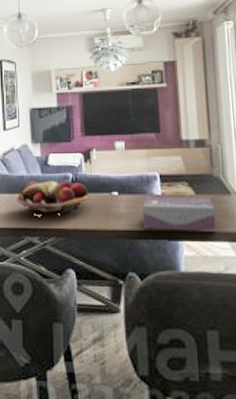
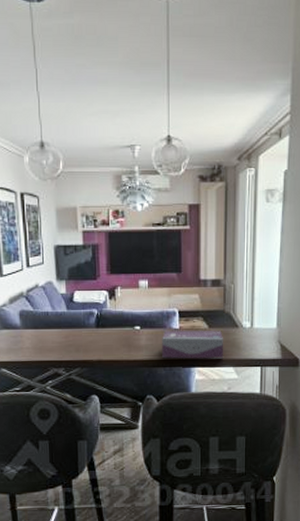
fruit basket: present [16,180,90,215] -> none [41,316,114,348]

